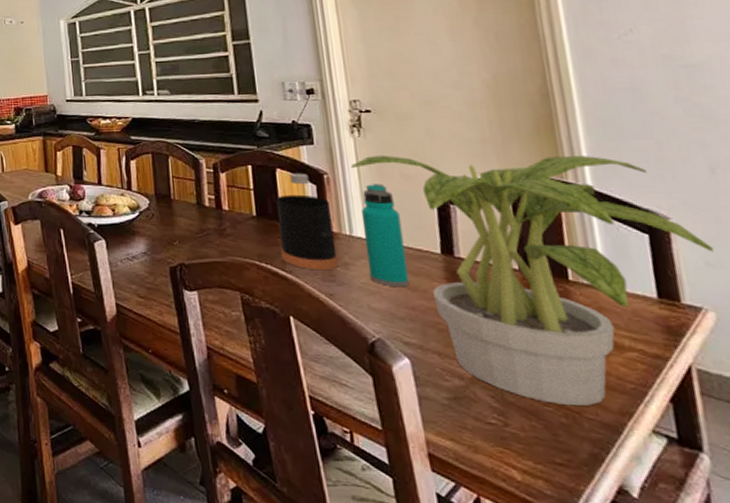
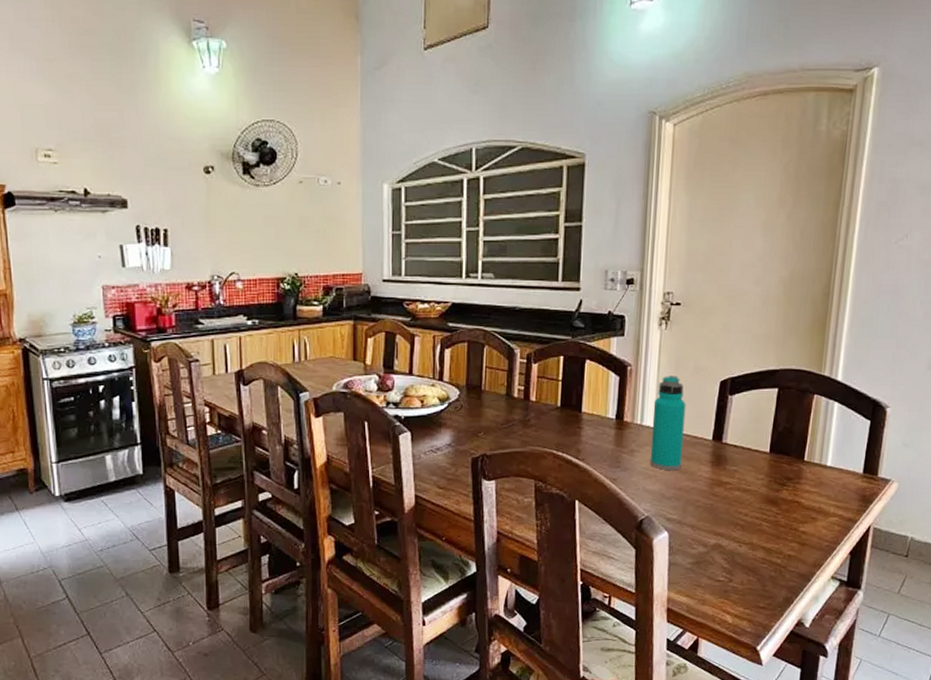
bottle: present [276,173,338,271] -> none [577,364,629,458]
potted plant: present [350,154,714,406] -> none [652,347,911,562]

